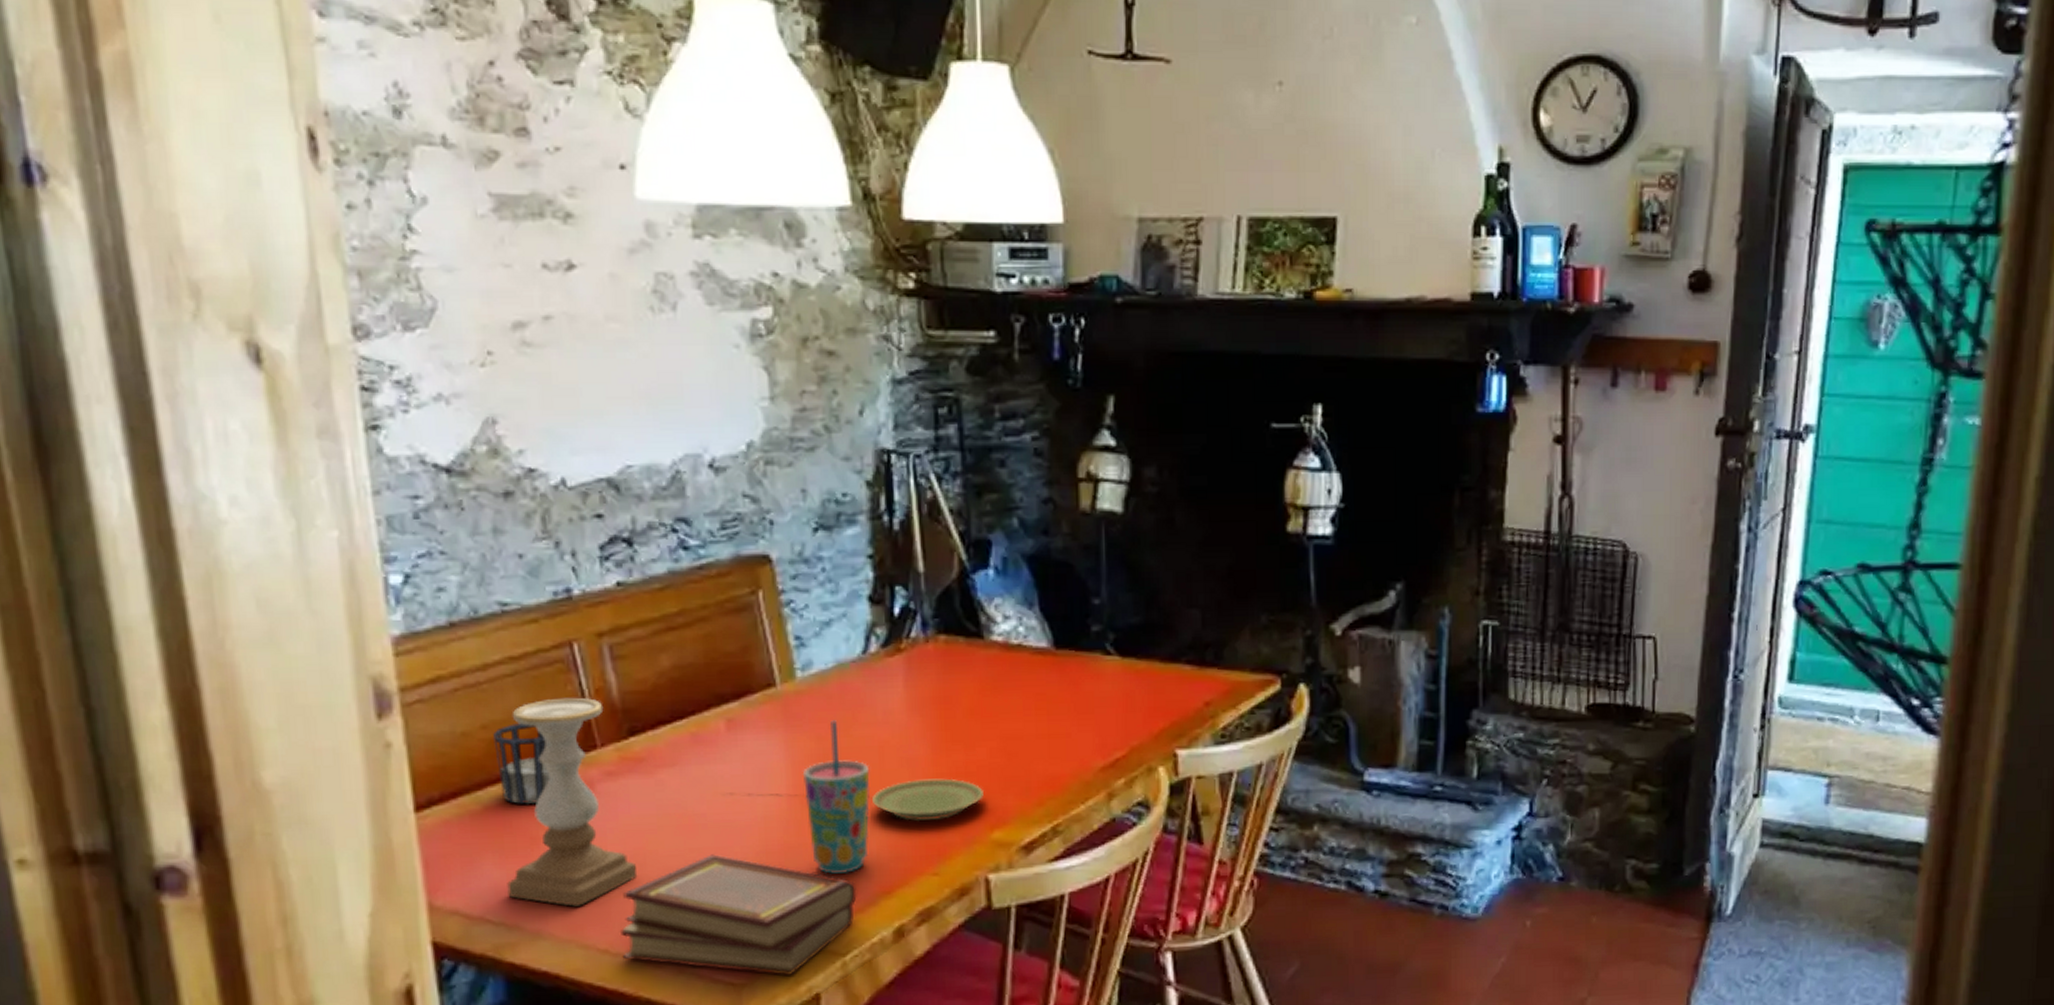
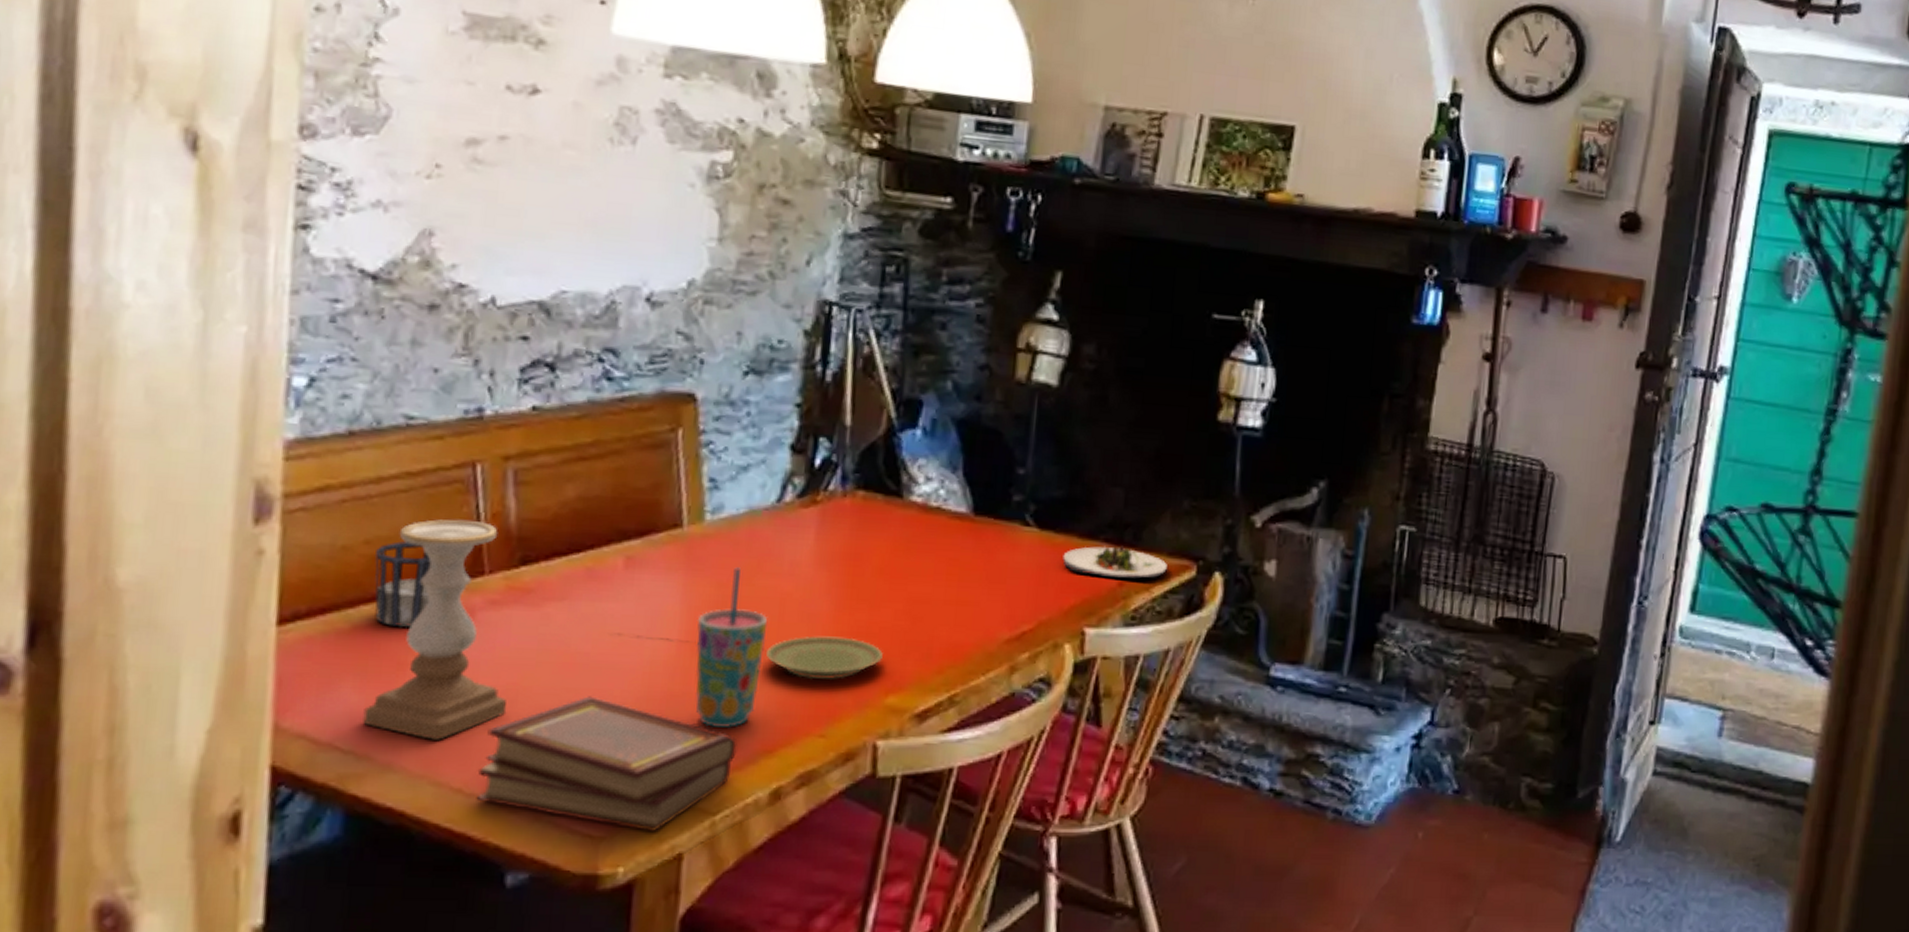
salad plate: none [1147,665,1251,699] -> present [1063,545,1167,579]

